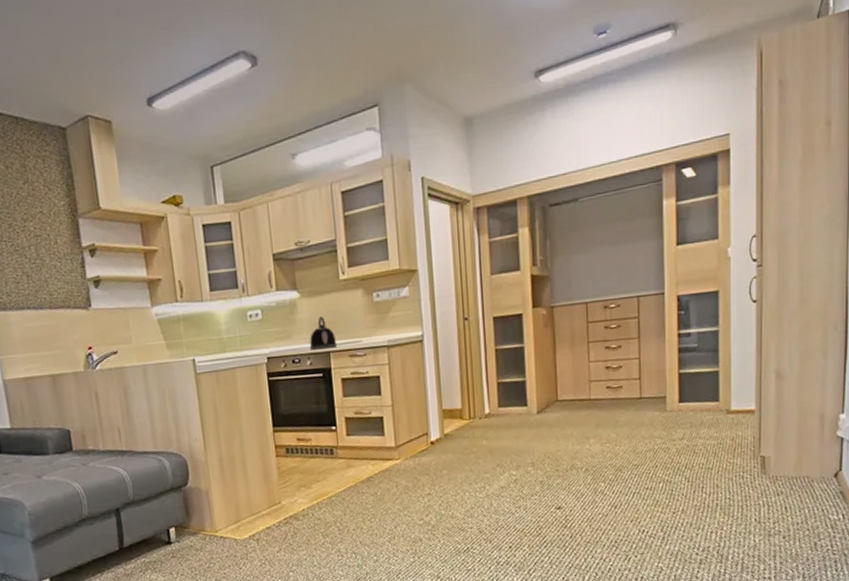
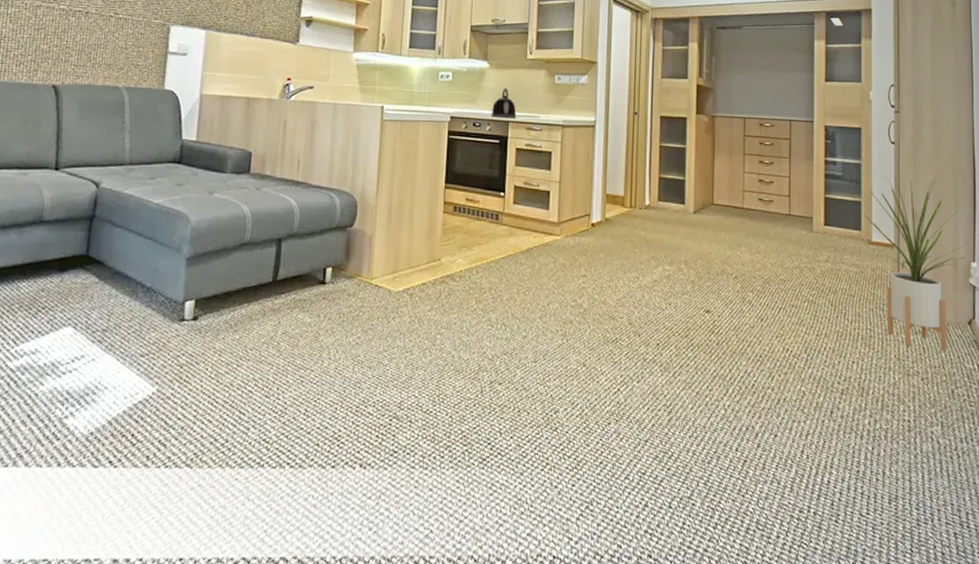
house plant: none [723,334,840,508] -> present [865,176,970,351]

